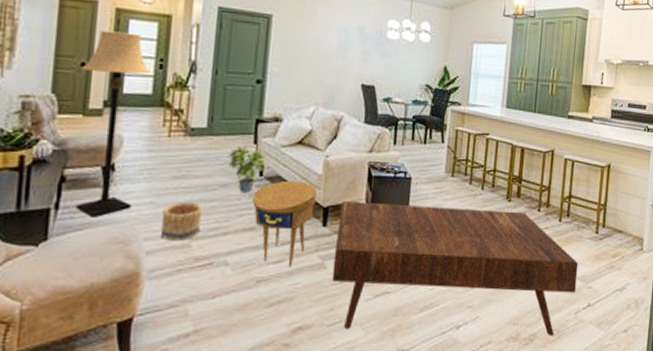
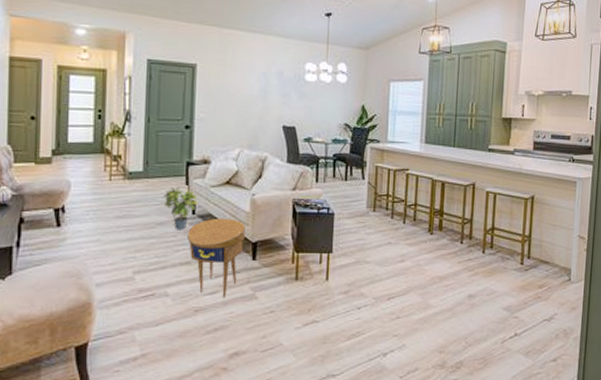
lamp: present [76,30,151,217] -> none [32,86,91,254]
basket: present [161,202,203,241] -> none [108,239,143,274]
coffee table: present [332,201,579,336] -> none [263,237,504,364]

